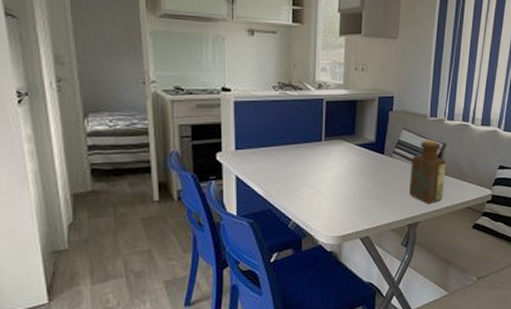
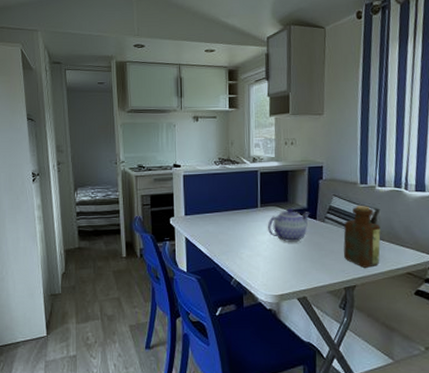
teapot: none [331,141,378,179] -> present [267,207,311,242]

